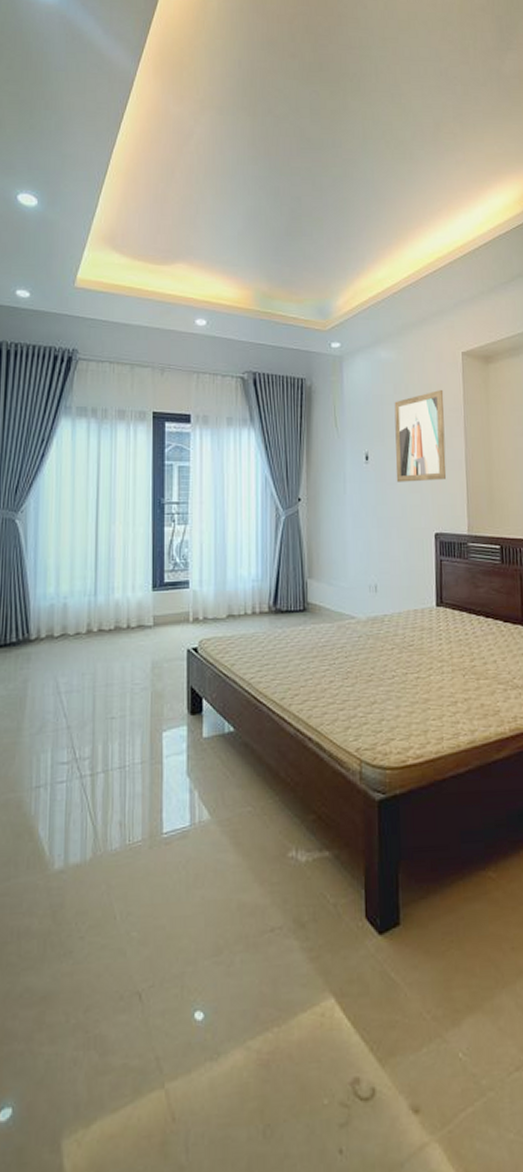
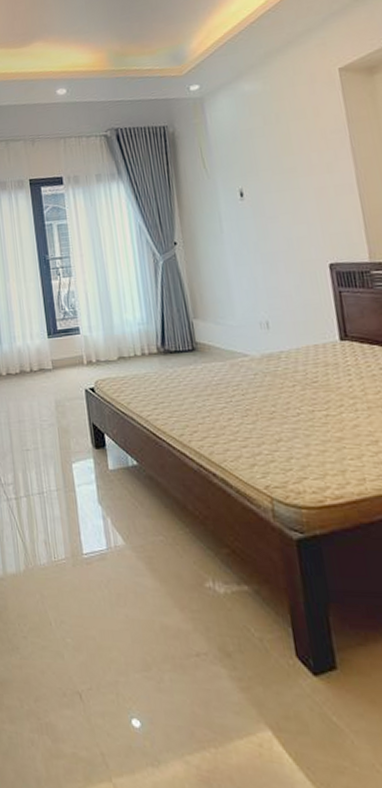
wall art: present [394,390,447,482] -> none [265,112,336,216]

